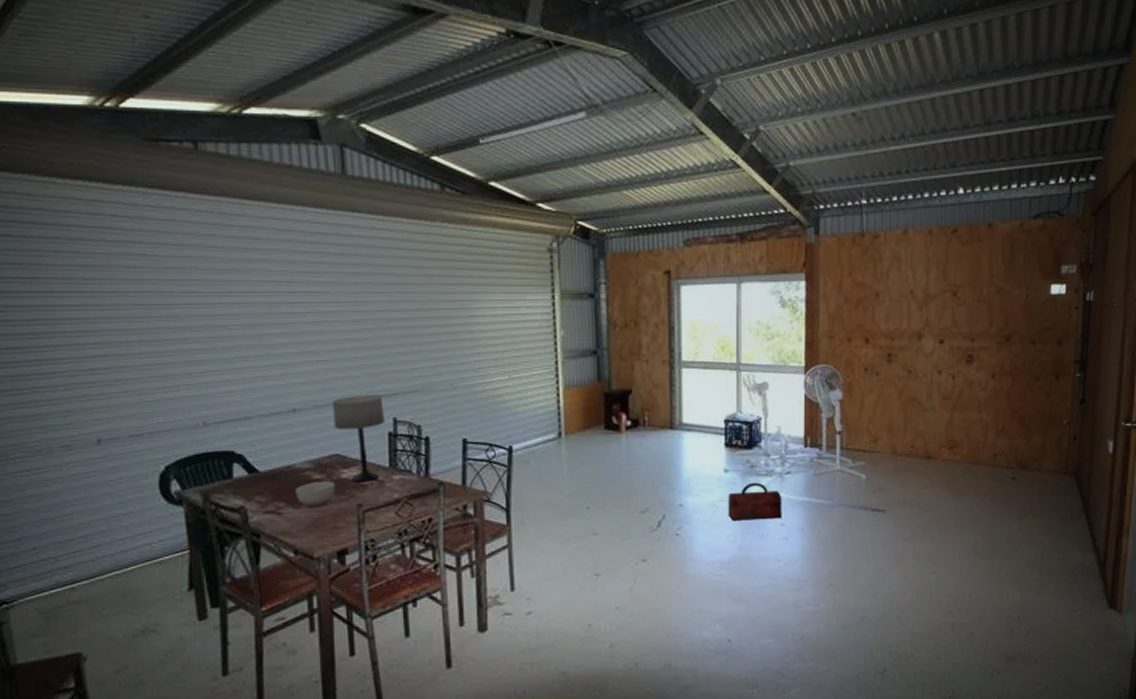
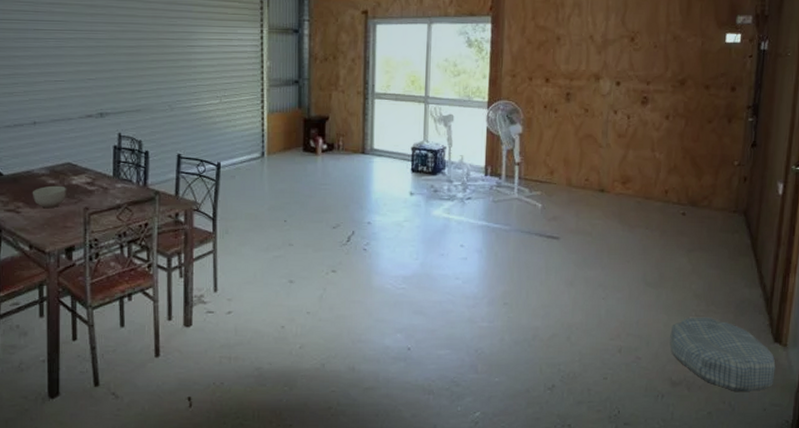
table lamp: present [332,395,386,482] -> none [67,112,112,188]
toolbox: present [728,482,782,521] -> none [412,205,463,240]
dog bed: none [1004,586,1111,663] -> present [670,317,776,391]

